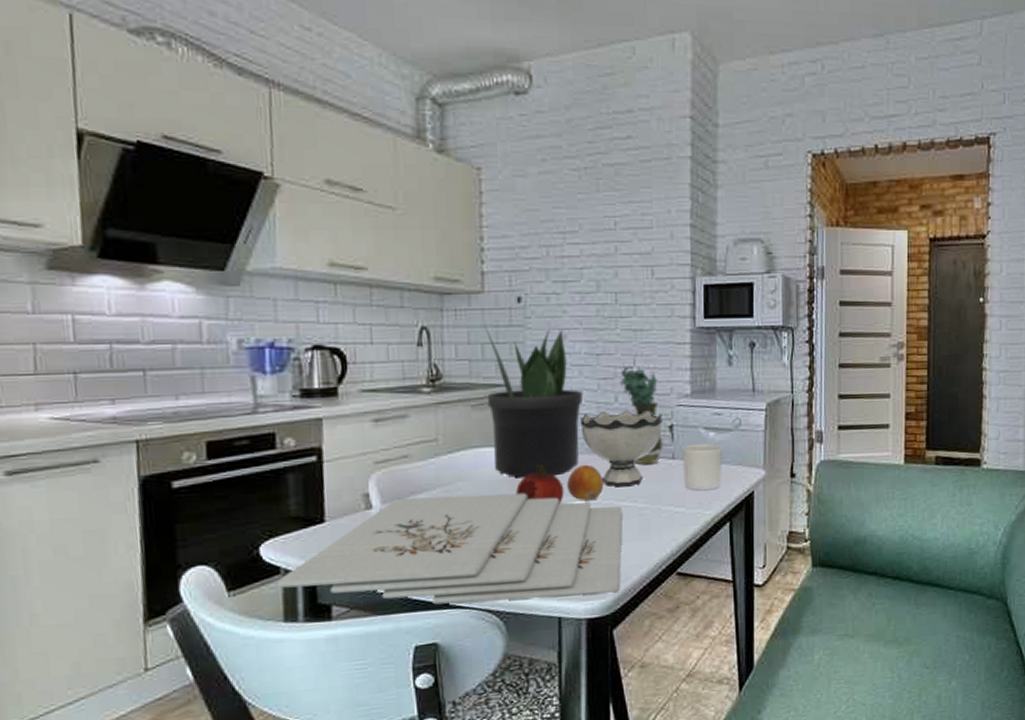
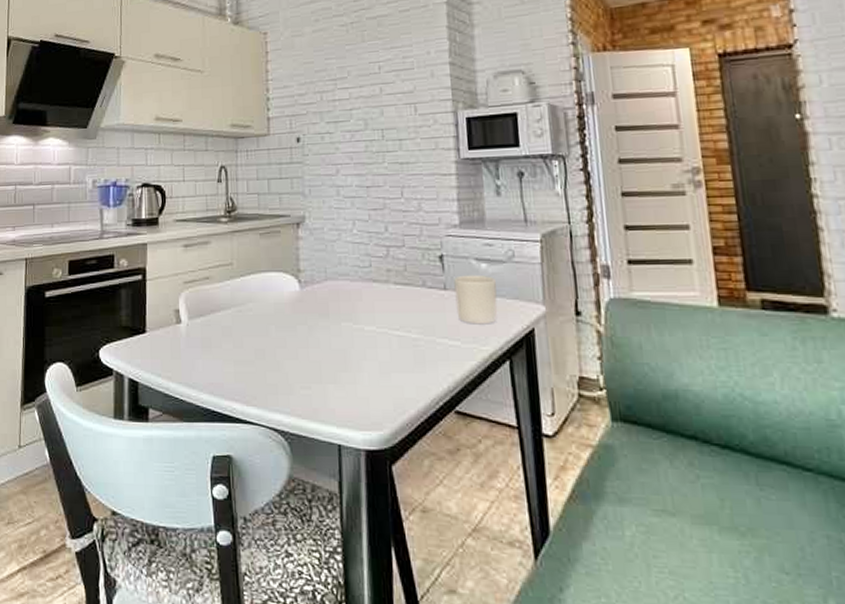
placemat: present [277,493,623,605] -> none [110,315,398,425]
planter: present [485,327,583,478] -> none [270,163,355,302]
fruit: present [516,463,565,504] -> none [297,289,341,330]
fruit: present [567,464,604,500] -> none [343,291,378,327]
bowl: present [580,410,663,488] -> none [353,239,433,316]
vase: present [620,364,663,465] -> none [389,195,434,295]

